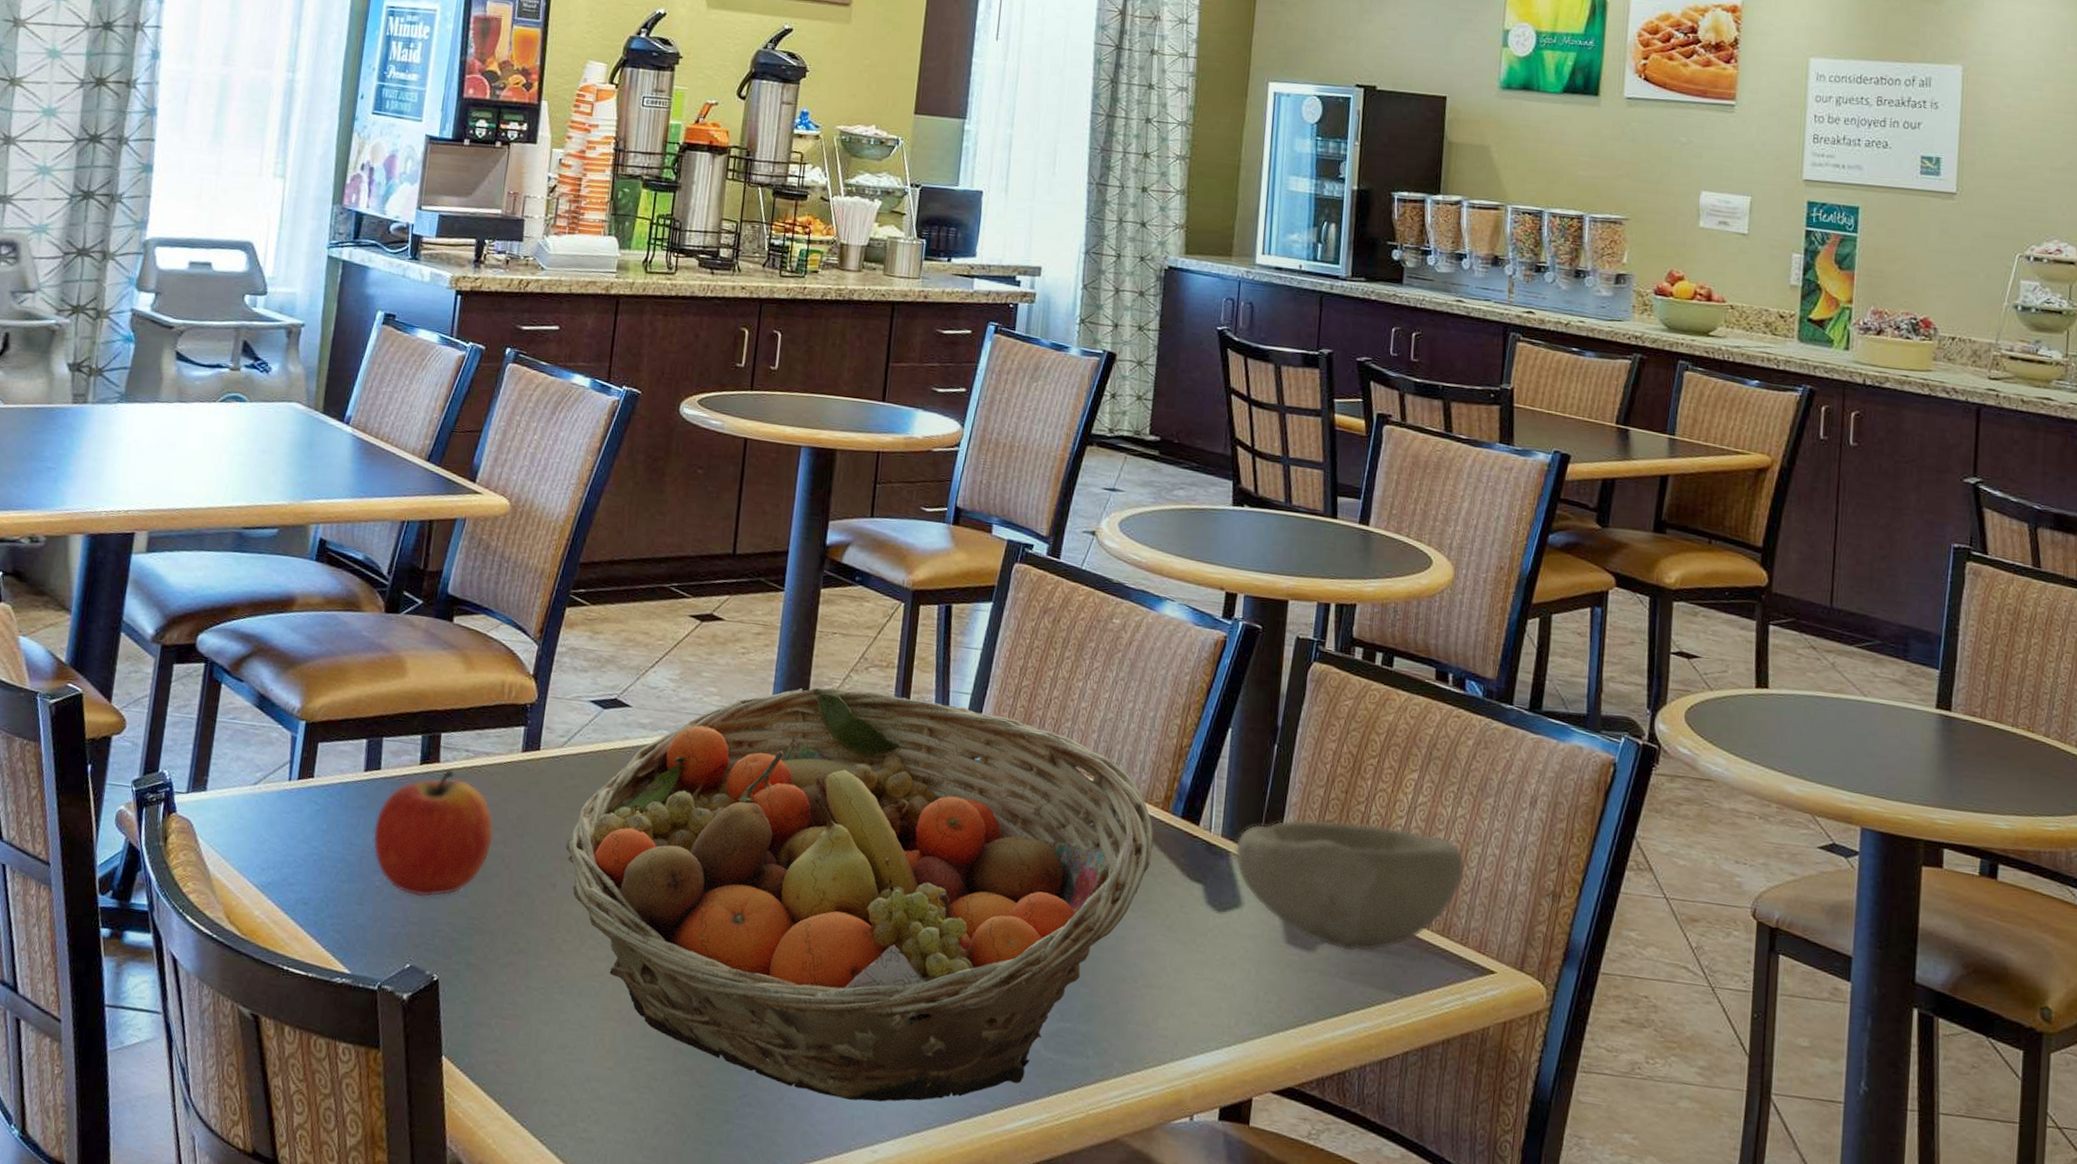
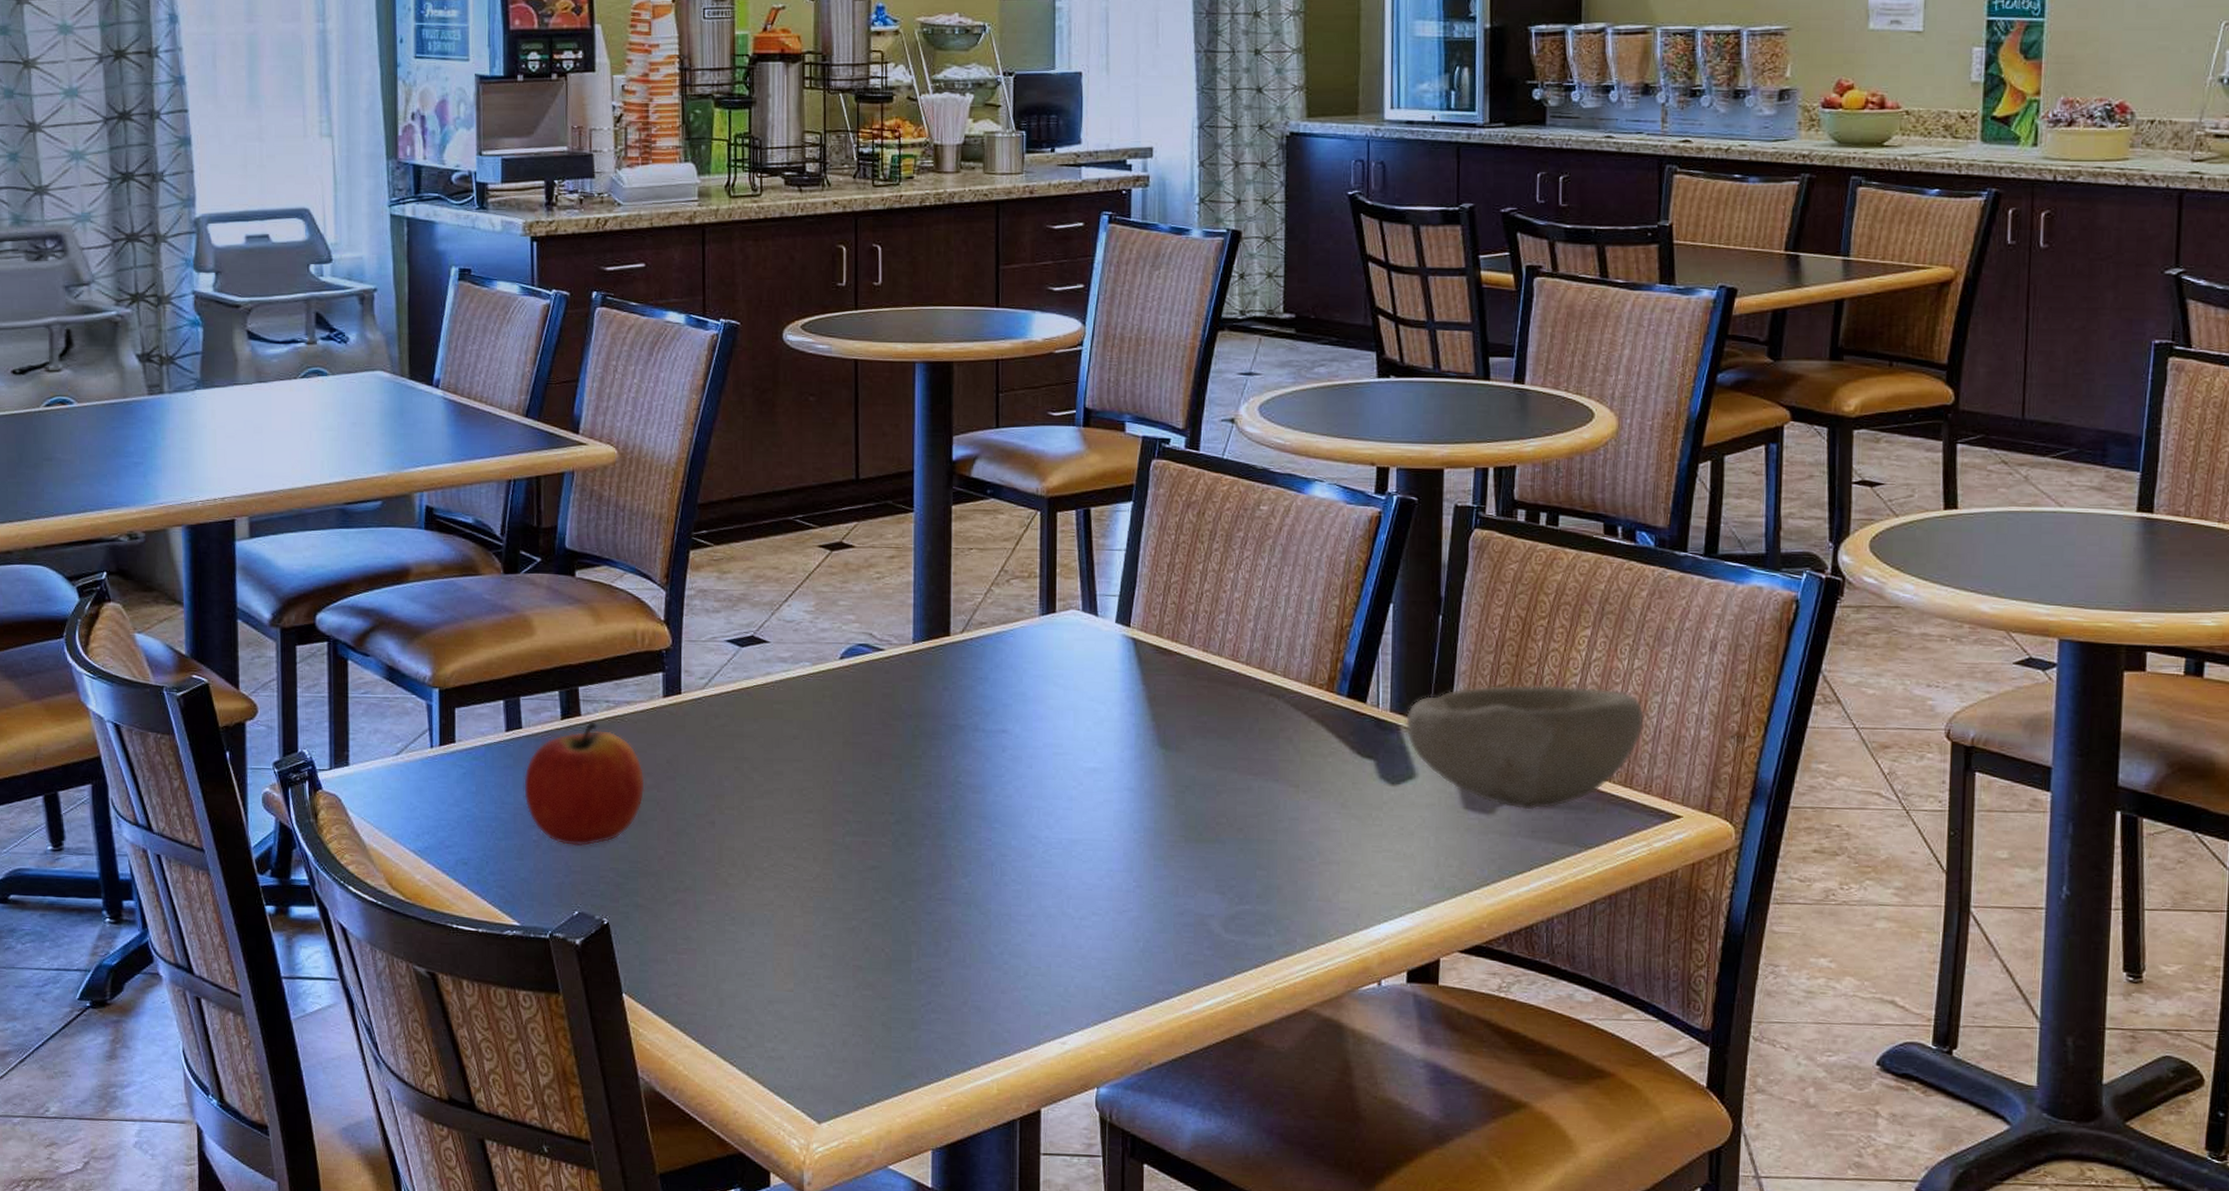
fruit basket: present [566,688,1154,1102] -> none [720,603,1320,998]

